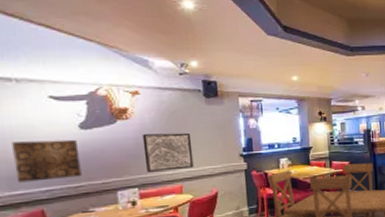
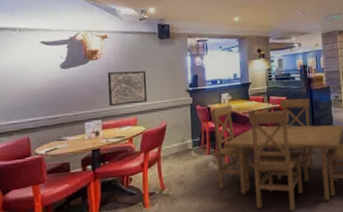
wall art: present [12,139,82,183] -> none [12,77,59,114]

